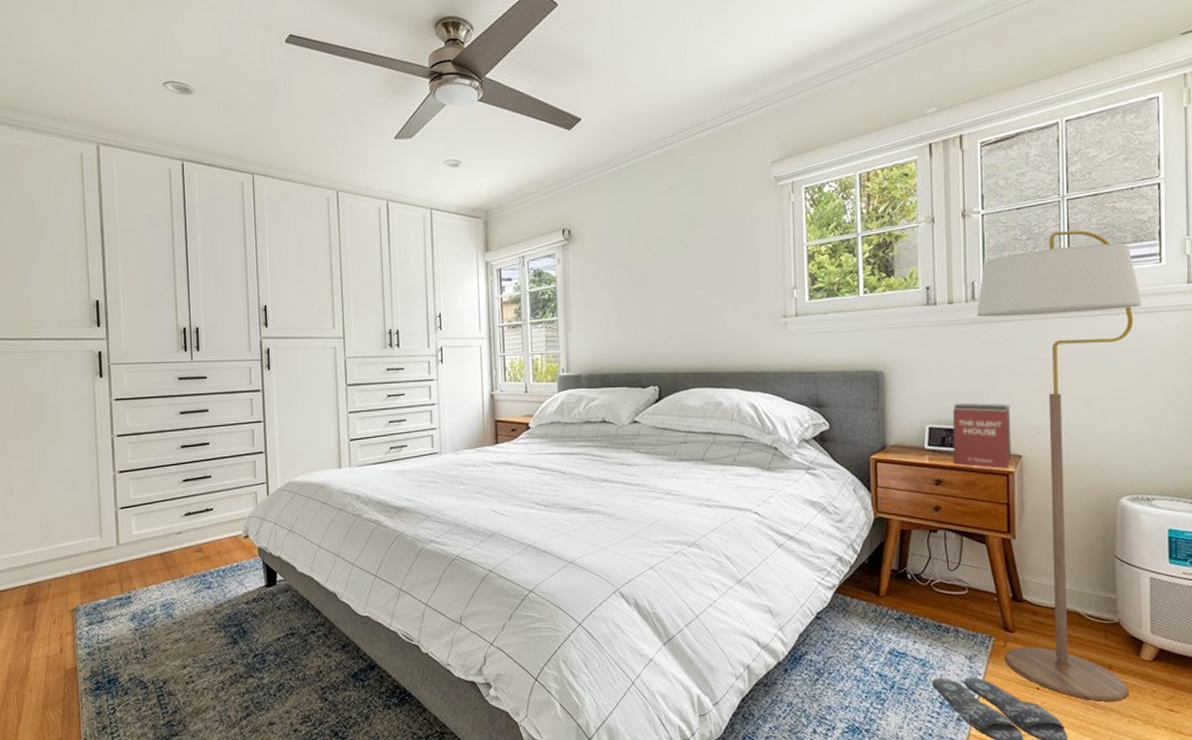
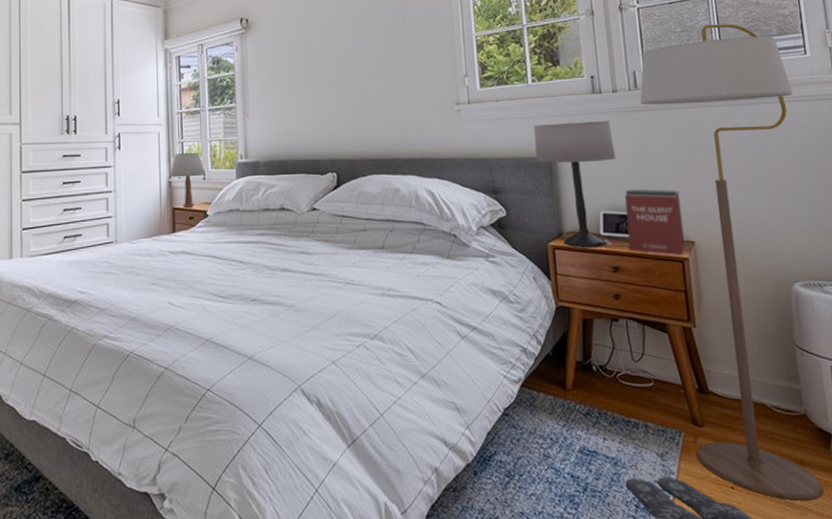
table lamp: none [492,364,527,420] -> present [169,151,206,208]
table lamp: none [862,333,947,461] -> present [533,120,616,248]

